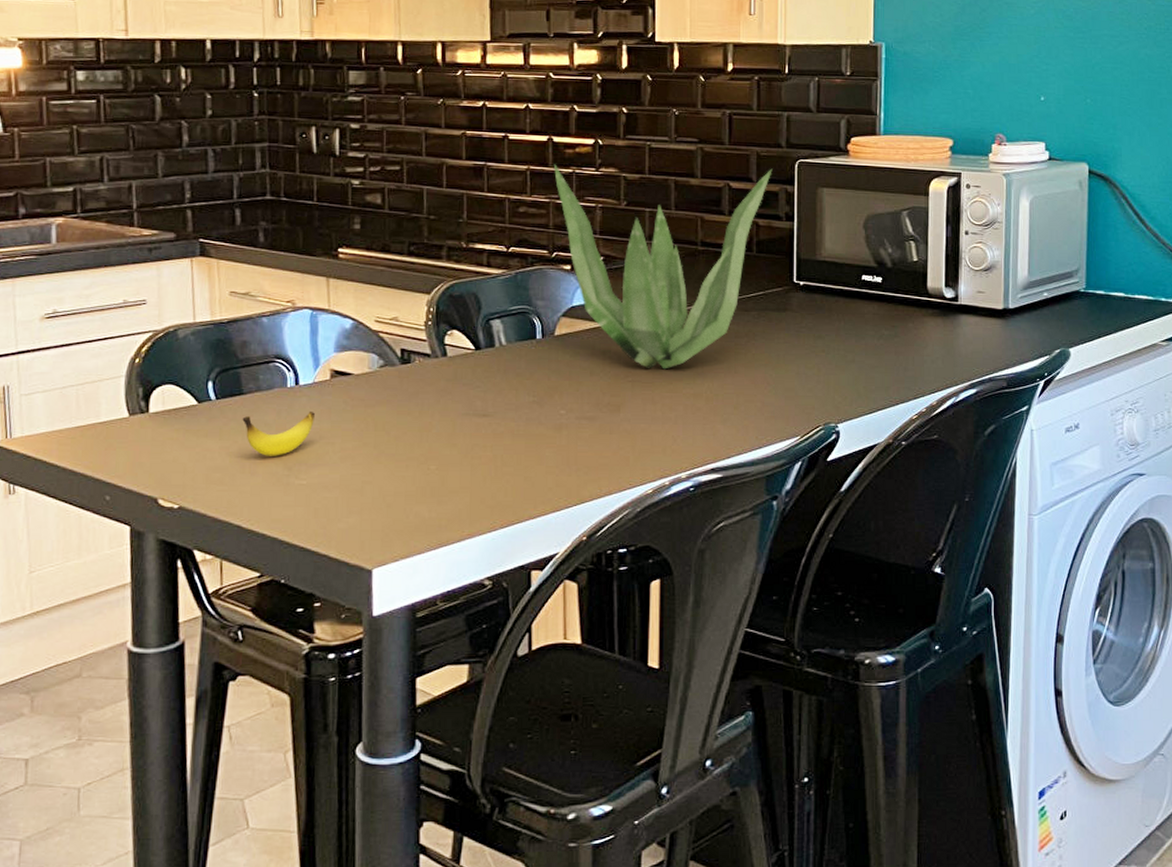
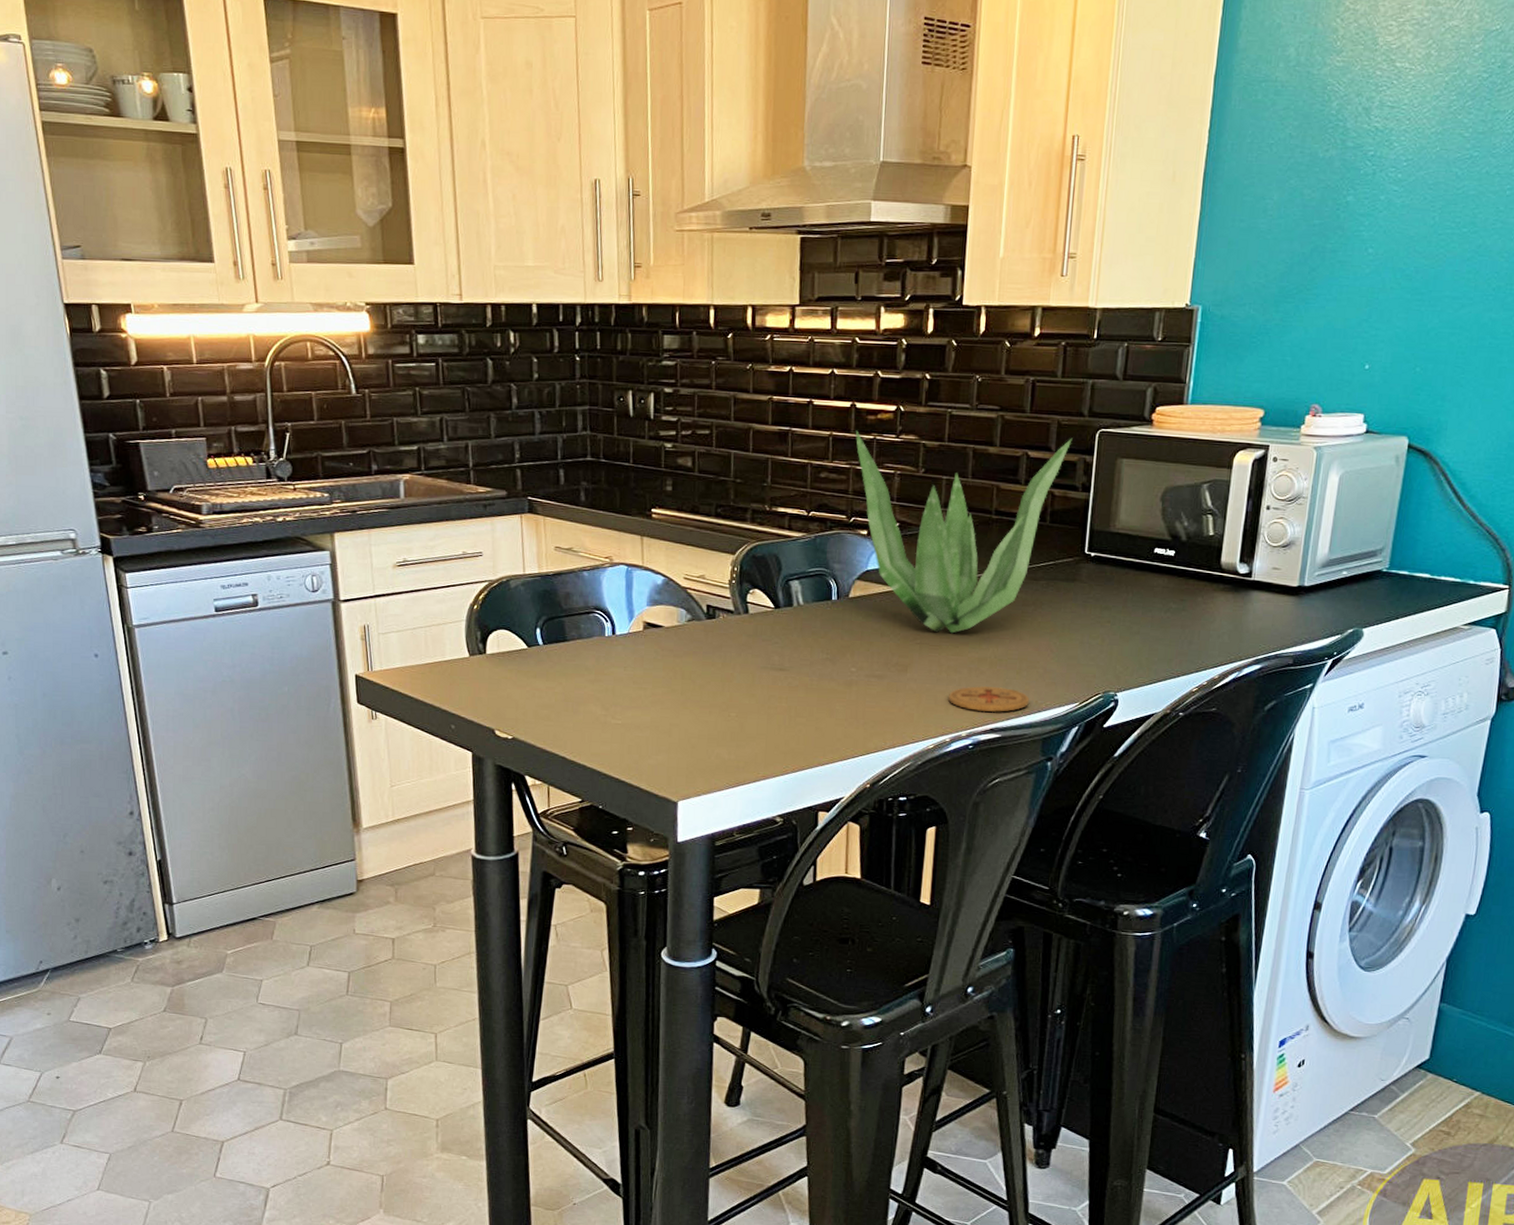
banana: present [242,412,315,456] -> none [566,659,629,698]
coaster: none [664,423,749,452] -> present [947,685,1029,713]

